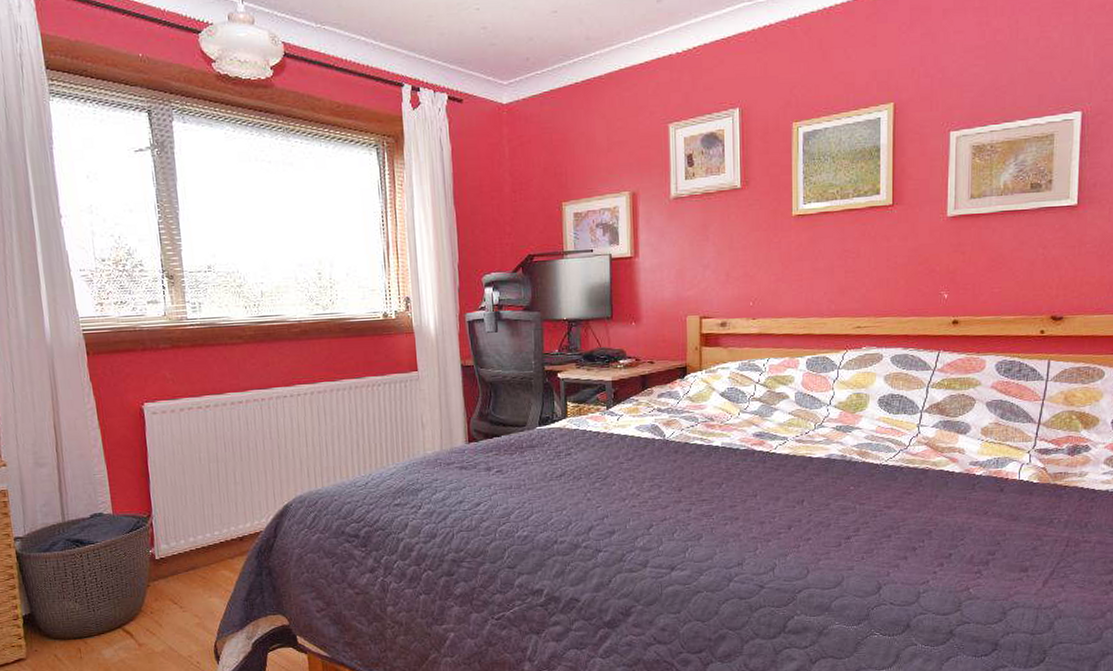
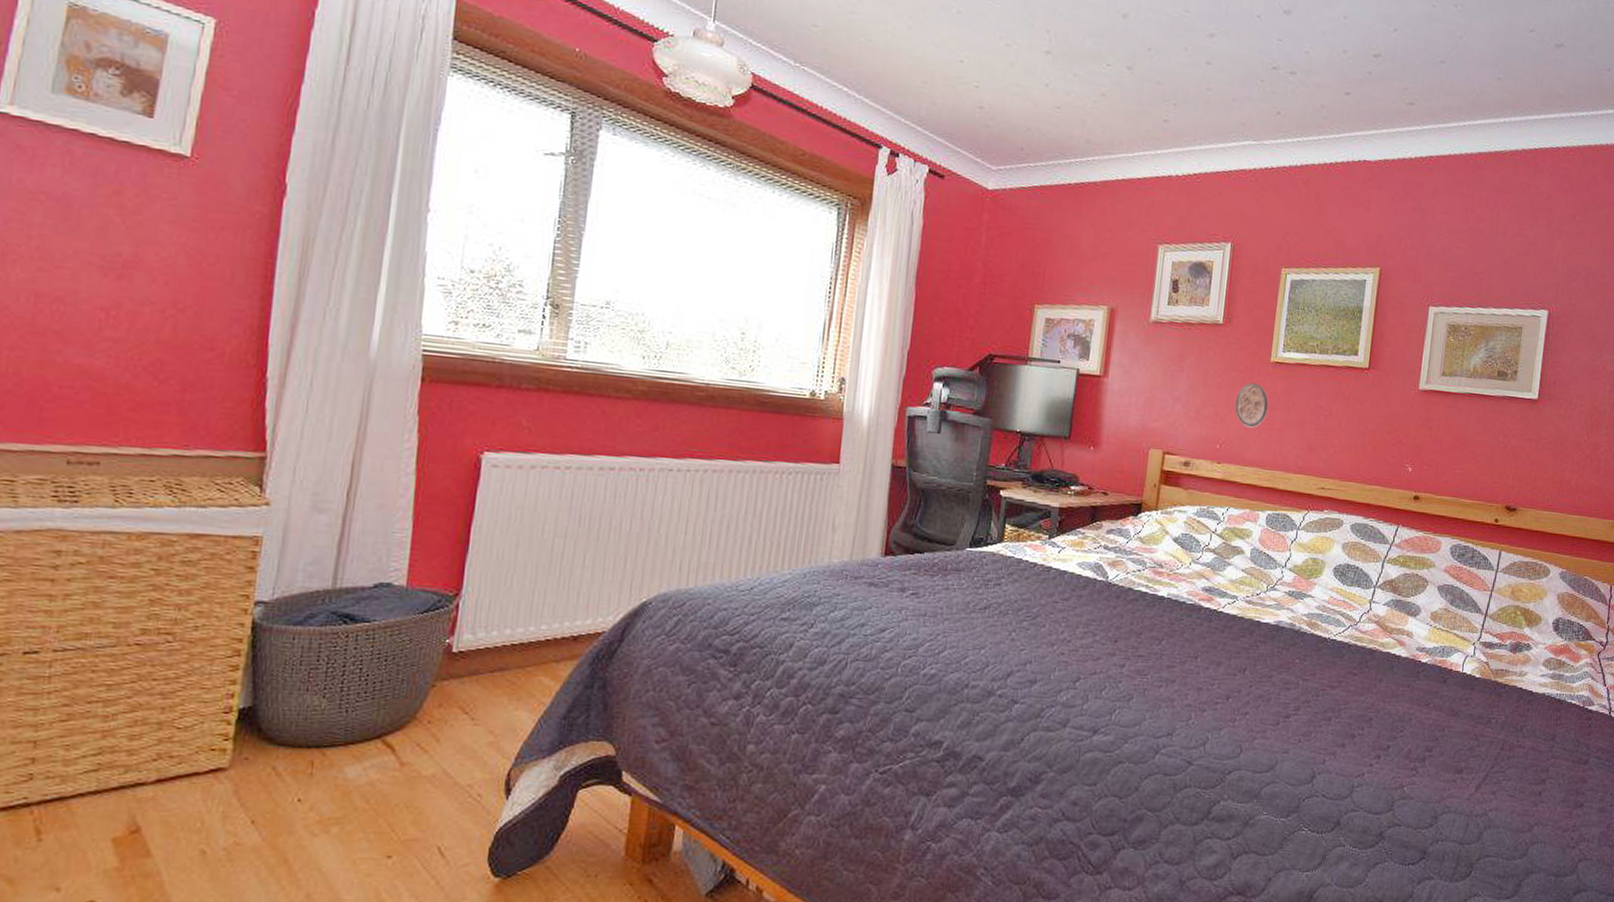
decorative medallion: none [763,238,796,282] -> present [1235,382,1269,428]

